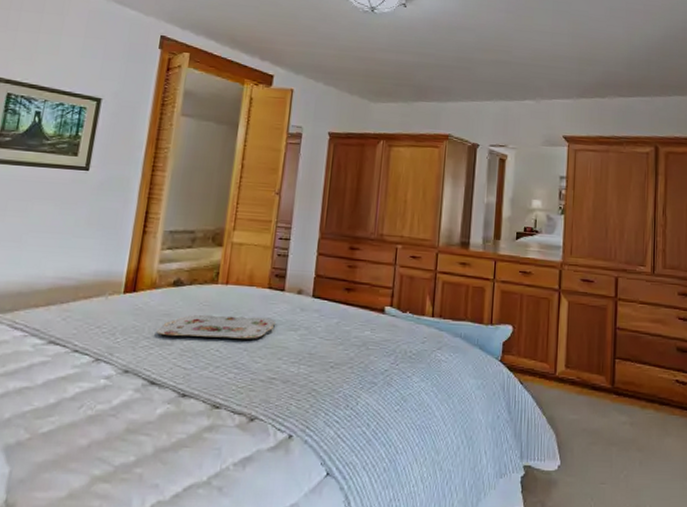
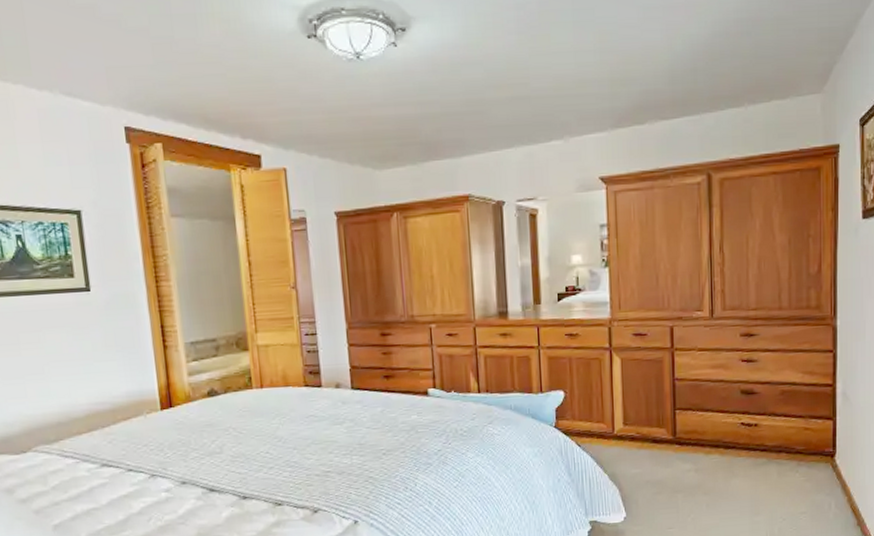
serving tray: present [156,314,275,339] -> none [203,415,319,446]

